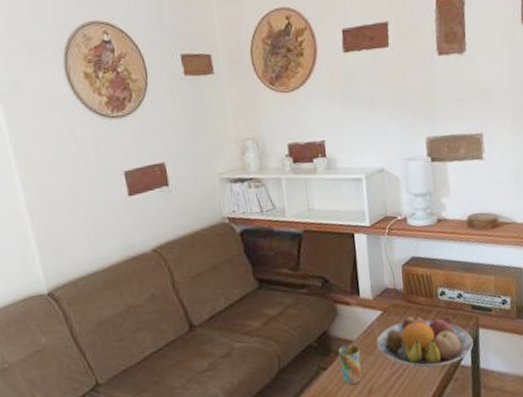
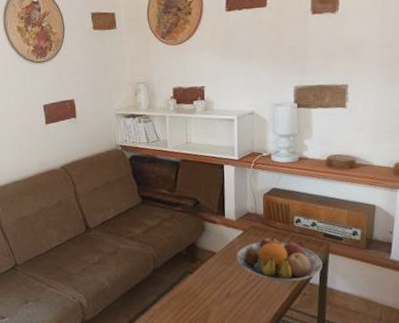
cup: present [338,344,362,385] -> none [204,255,222,288]

